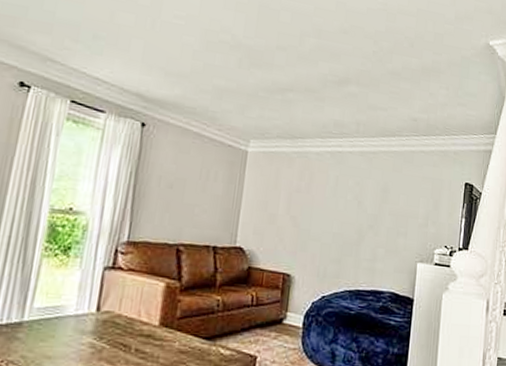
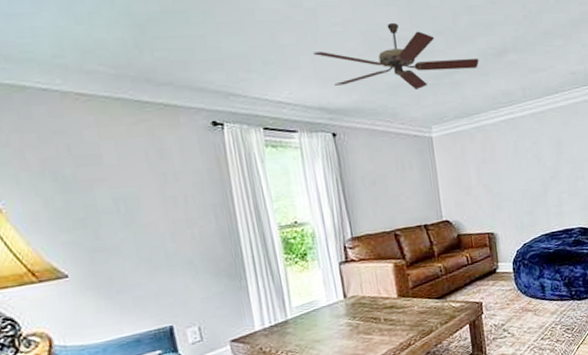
ceiling fan: none [148,27,318,100] -> present [313,22,479,91]

